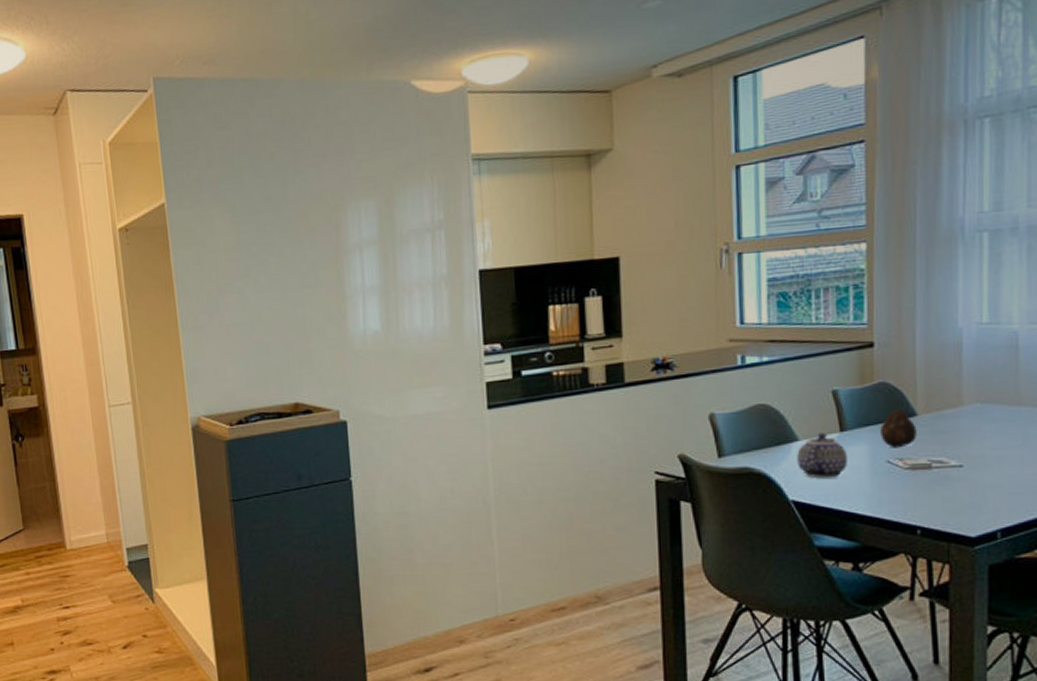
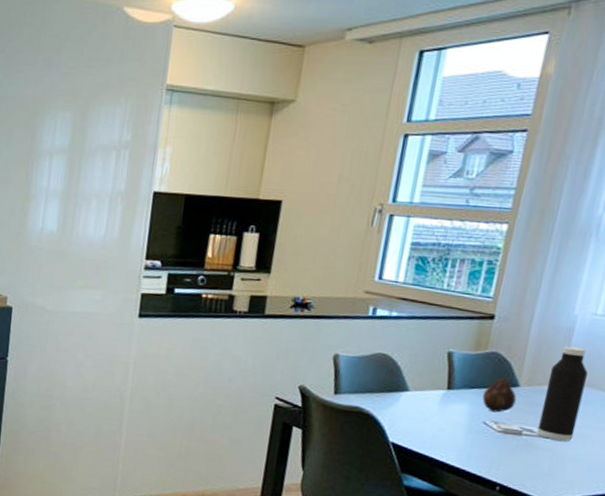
teapot: present [797,433,849,479] -> none [403,387,450,429]
water bottle: none [946,362,988,468] -> present [537,346,588,441]

